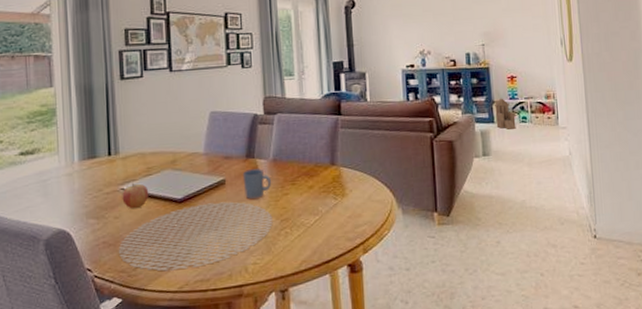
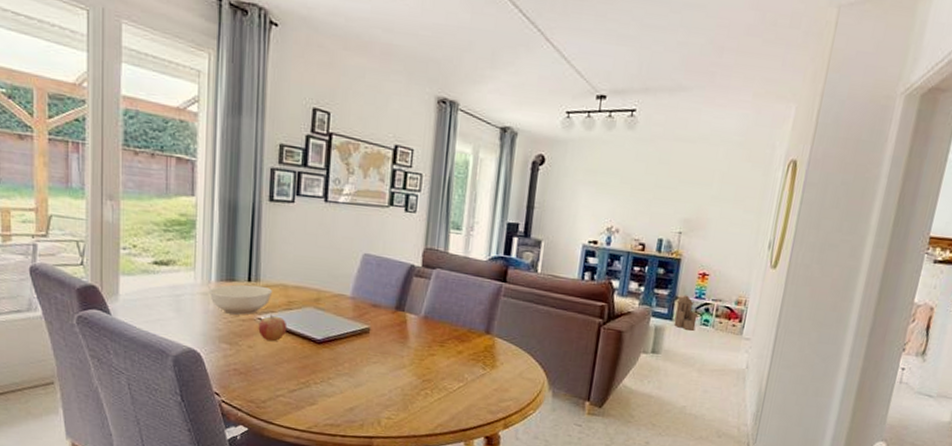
bowl: none [74,157,133,190] -> present [210,284,273,315]
place mat: present [118,201,273,272] -> none [248,349,415,412]
mug: present [242,169,272,200] -> none [388,322,420,355]

